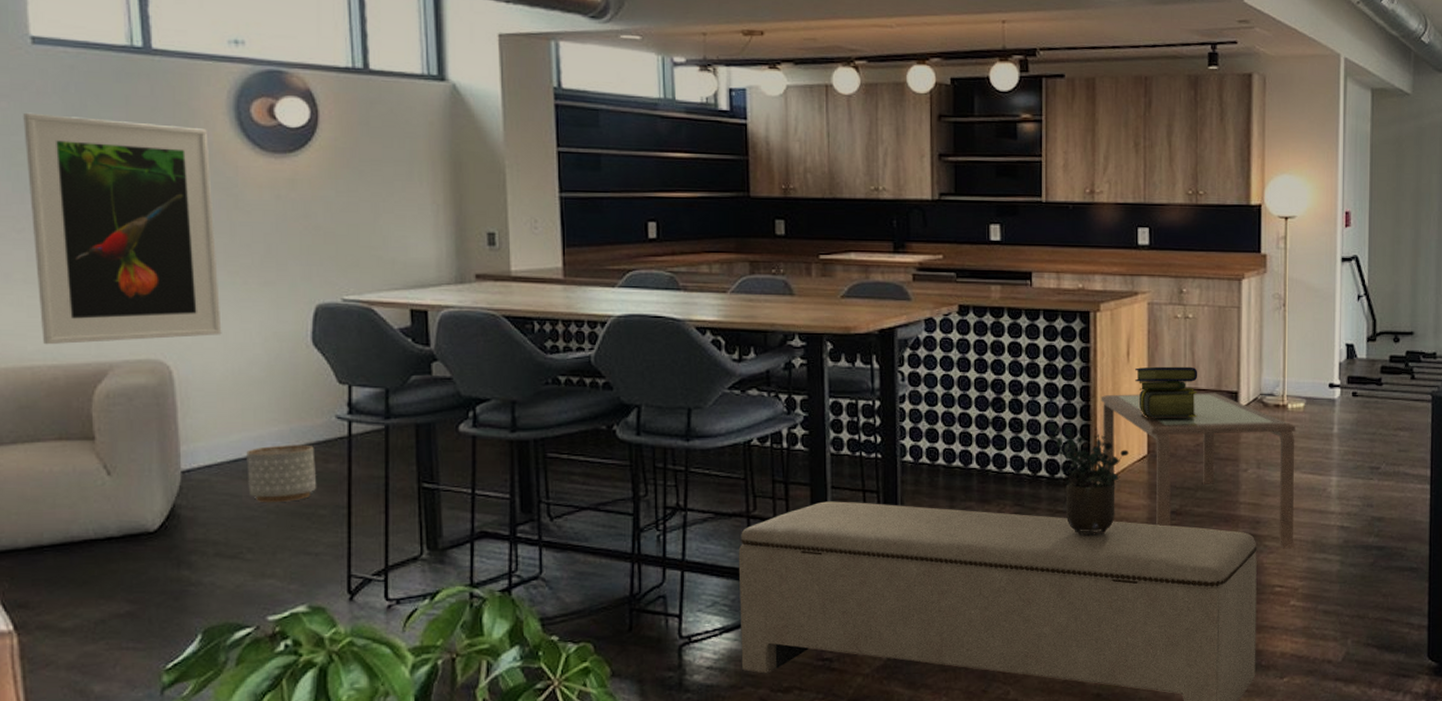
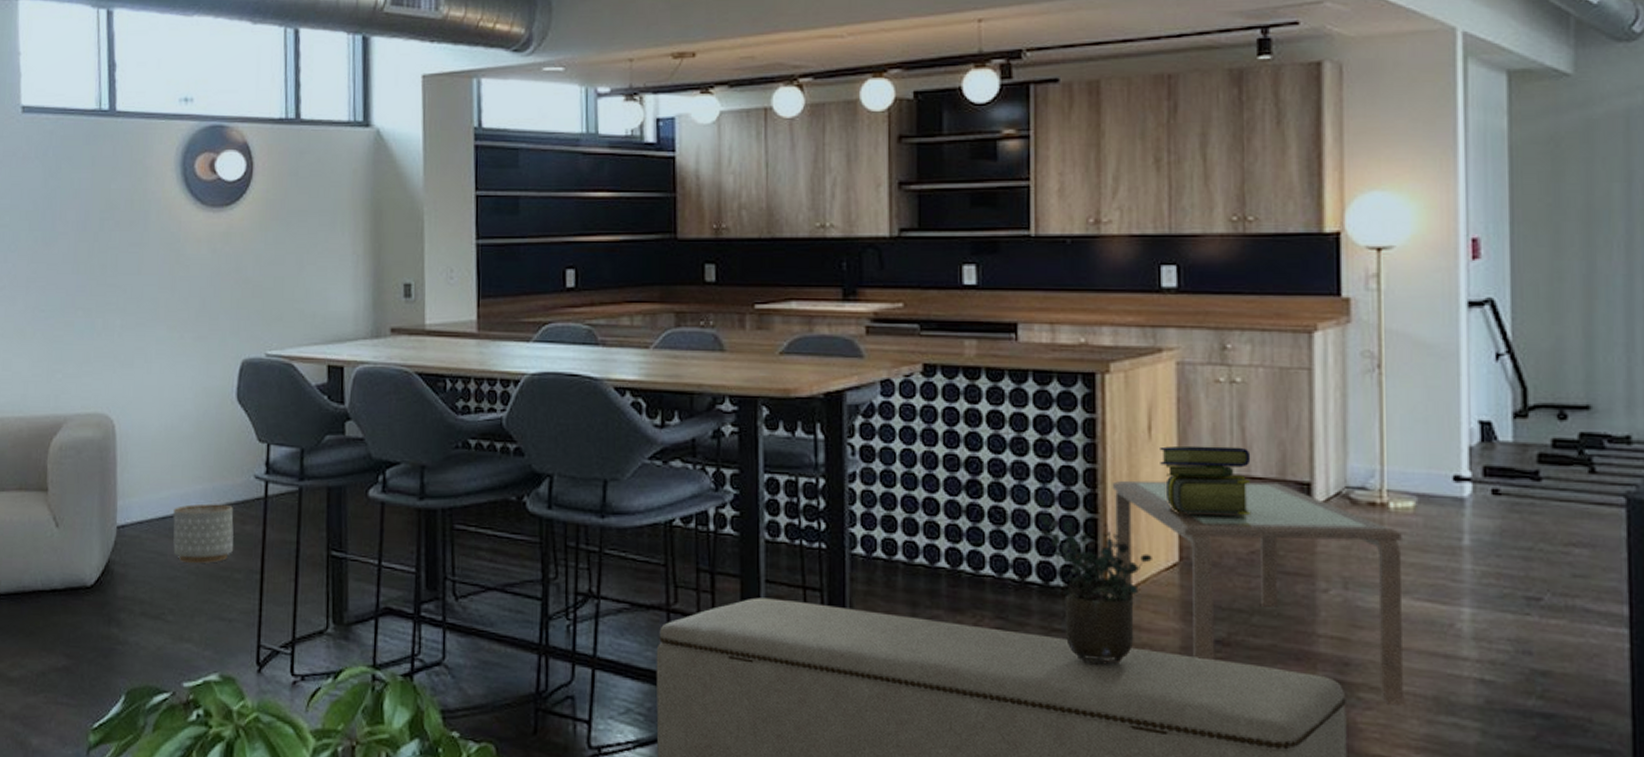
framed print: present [23,112,222,345] -> none [10,177,159,398]

